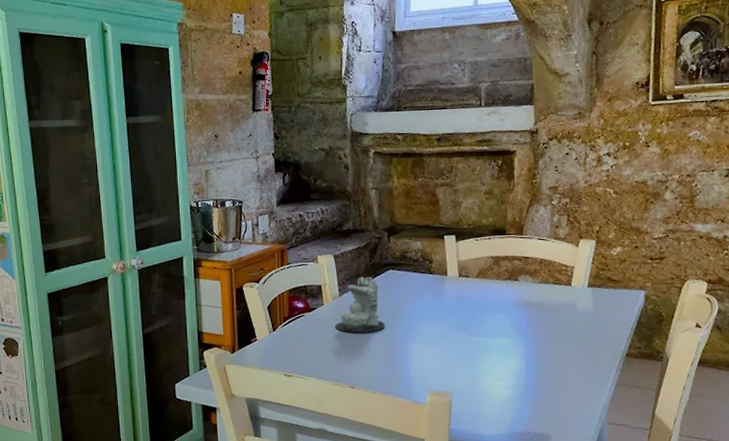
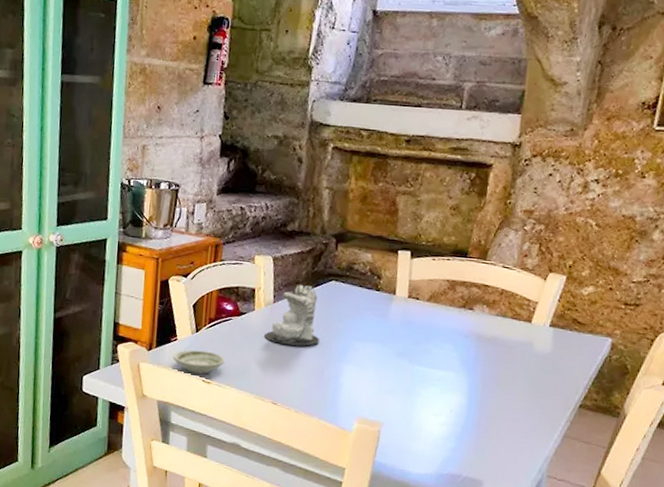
saucer: none [255,347,302,369] -> present [173,349,225,374]

